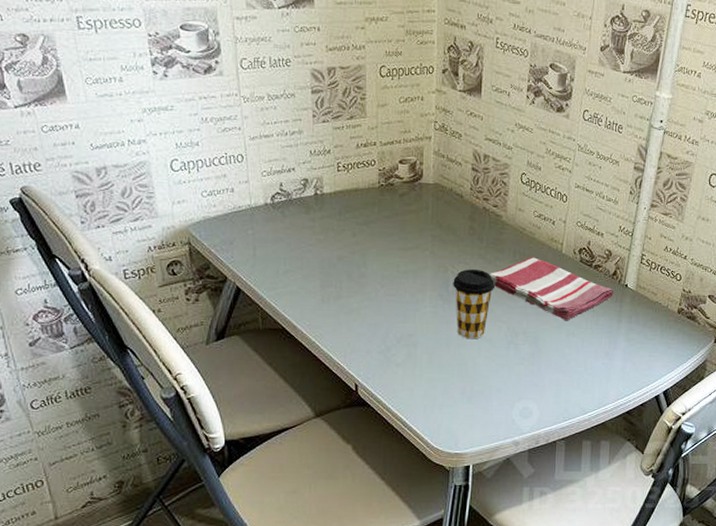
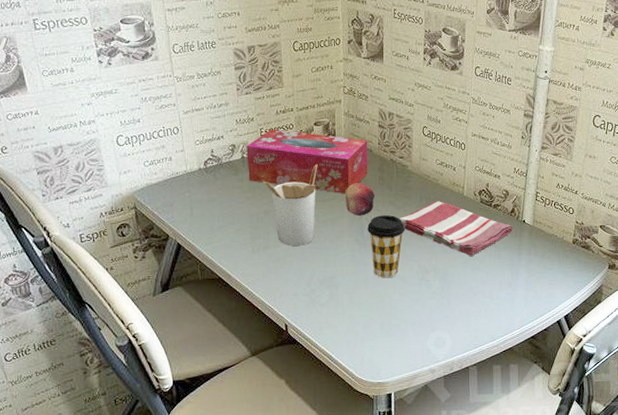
tissue box: none [320,164,459,242] -> present [246,129,368,193]
utensil holder: none [337,207,401,298] -> present [262,164,318,246]
fruit: none [430,231,463,269] -> present [345,183,375,216]

